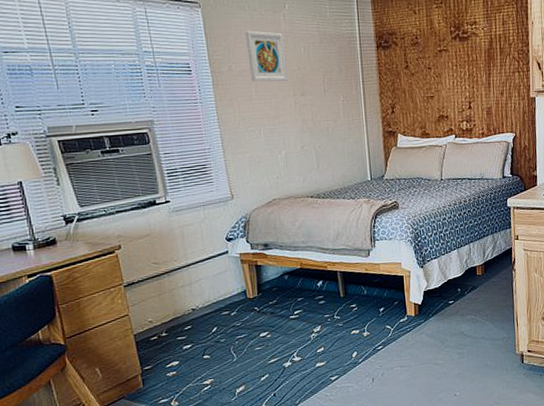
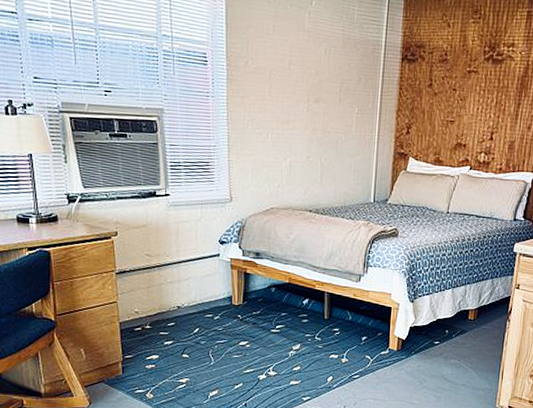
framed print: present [244,30,288,82] -> none [266,24,305,84]

